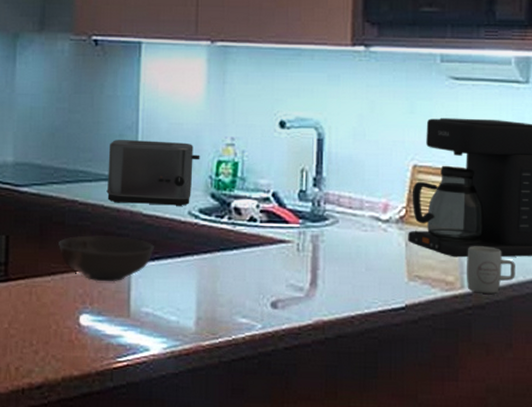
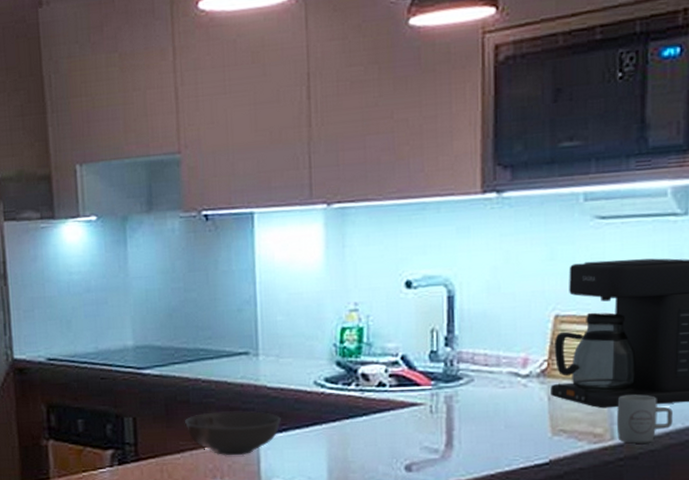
toaster: present [106,140,200,206] -> none [228,312,323,378]

